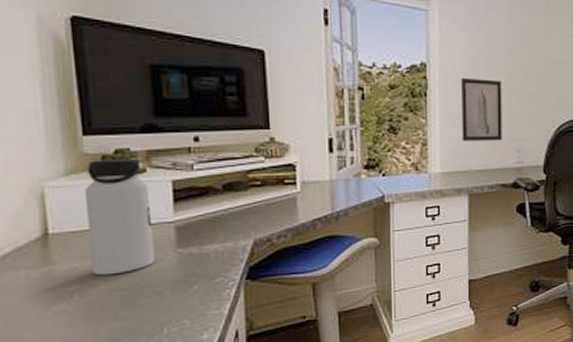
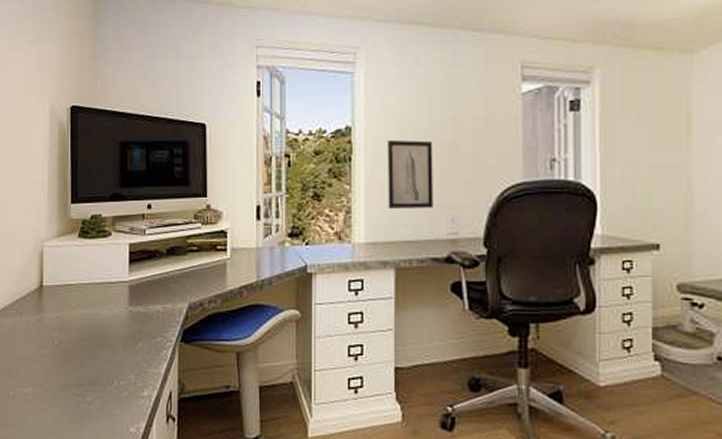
water bottle: present [84,158,155,276] -> none [68,223,113,326]

